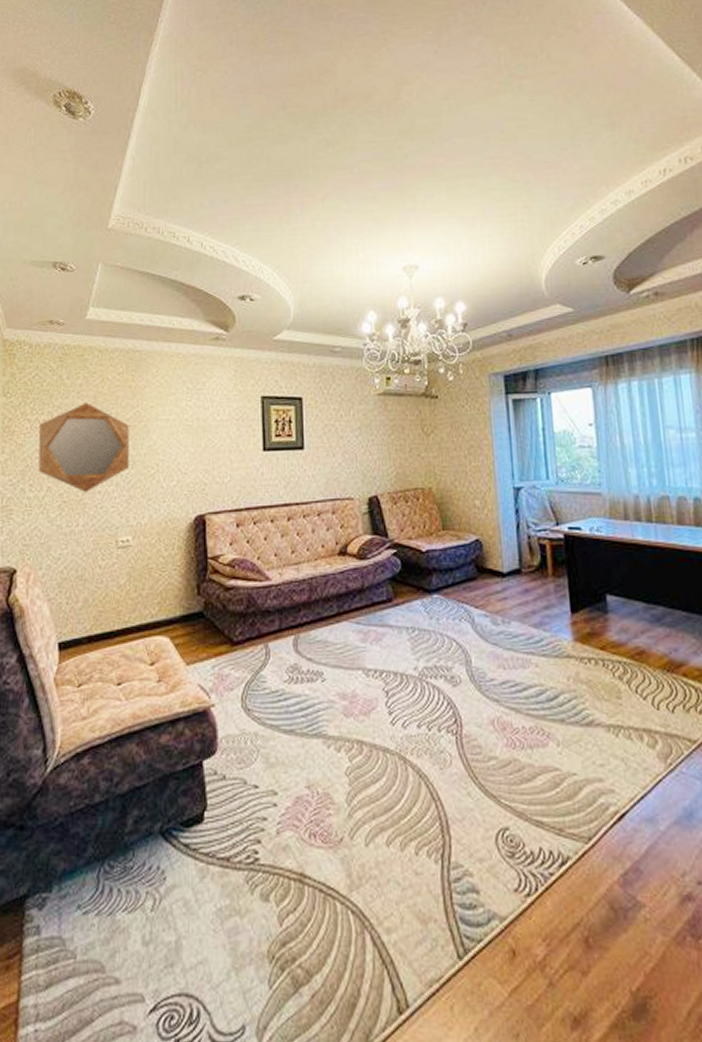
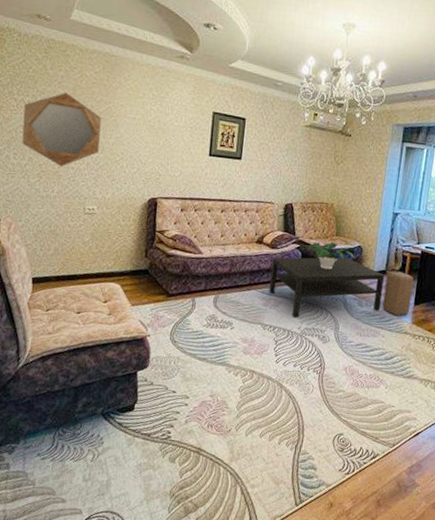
coffee table: none [363,559,525,653] -> present [269,257,384,318]
potted plant: none [407,539,474,578] -> present [307,242,356,270]
stool: none [522,567,566,632] -> present [382,271,414,316]

